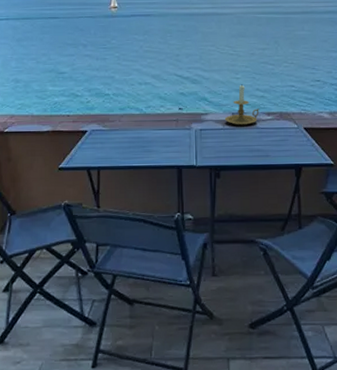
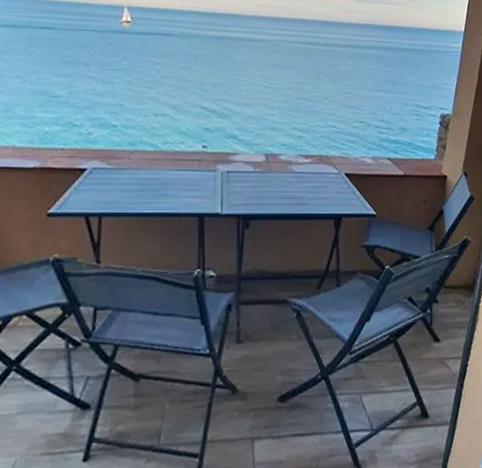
candle holder: present [224,84,259,126] -> none [256,122,296,169]

